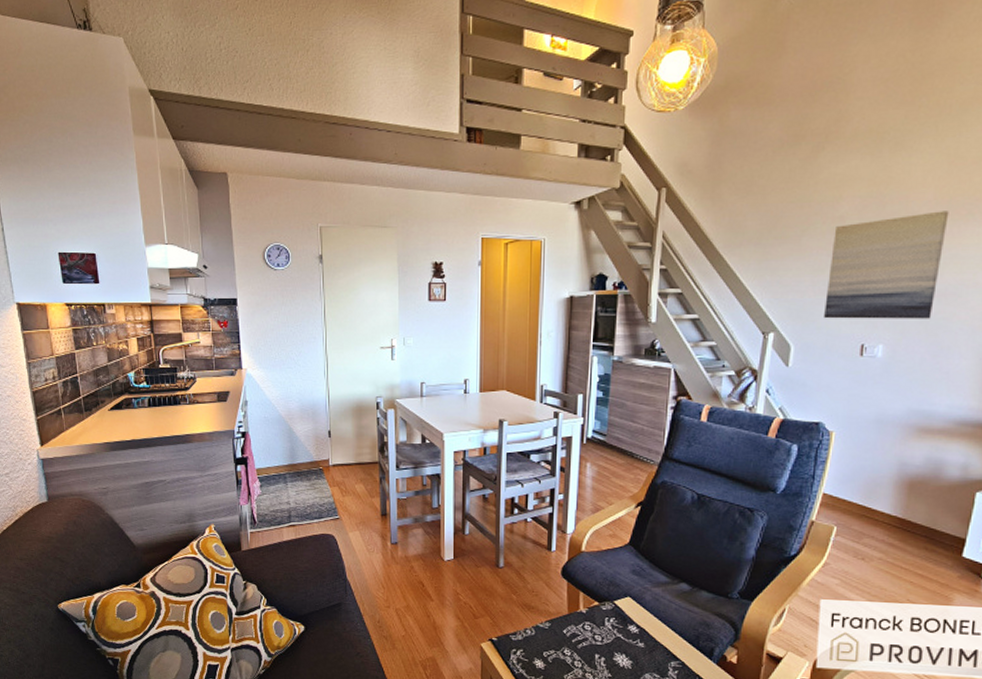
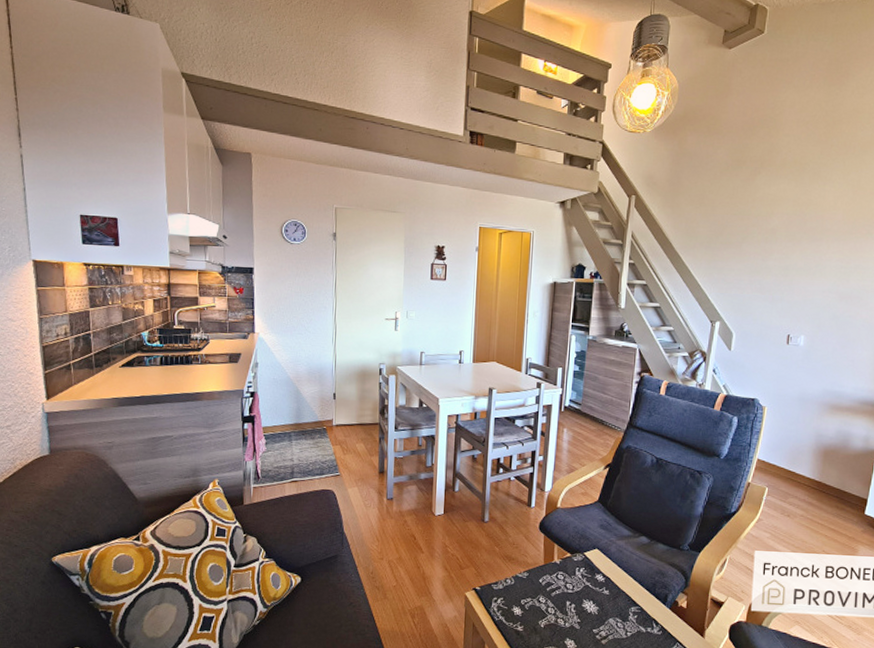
wall art: present [824,211,949,319] -> none [759,229,854,316]

